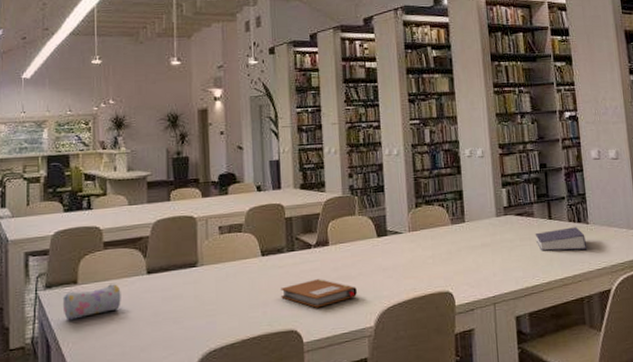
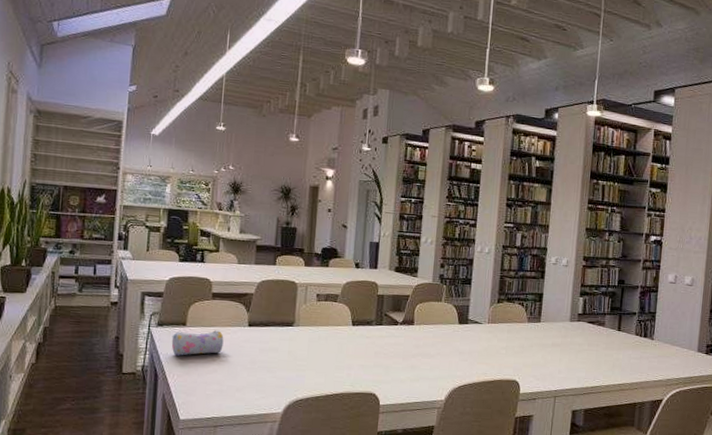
notebook: present [281,279,357,308] -> none [365,352,434,377]
book: present [535,227,588,251] -> none [602,340,649,362]

